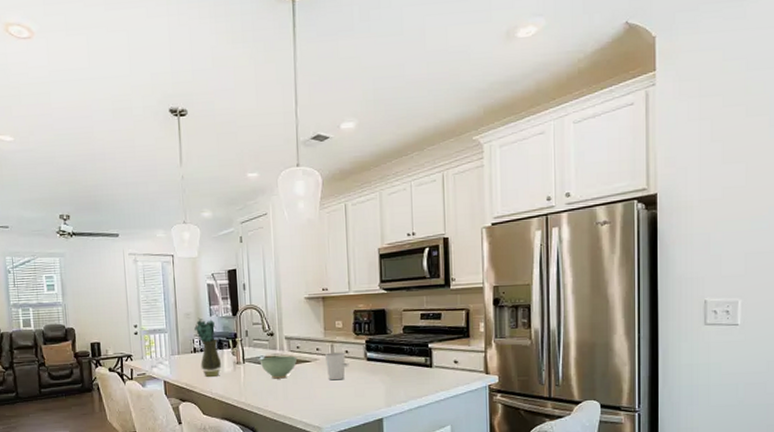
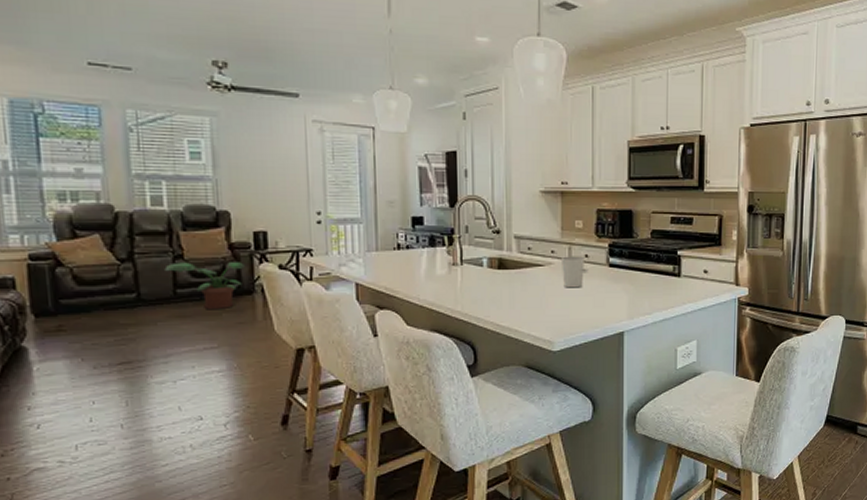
potted plant: none [33,367,86,405] -> present [164,262,245,310]
vase: present [194,317,222,377] -> none [399,207,434,280]
bowl: present [259,355,298,379] -> none [481,258,528,285]

